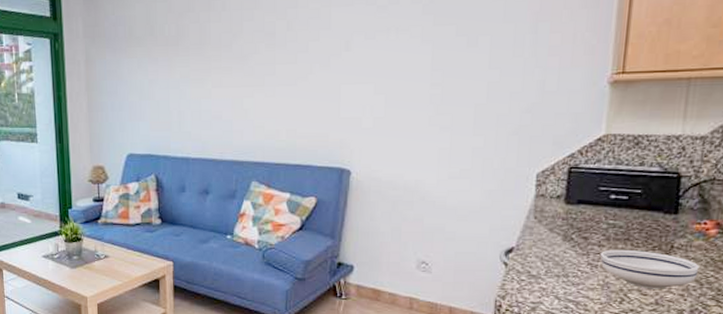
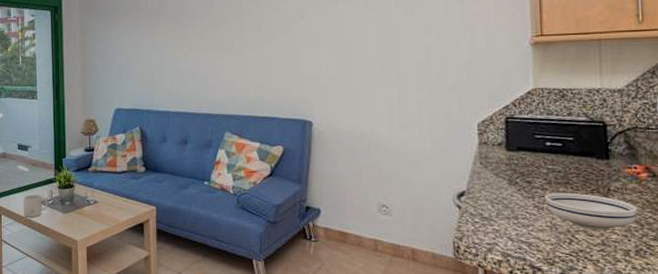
mug: none [25,248,54,273] -> present [23,194,49,218]

